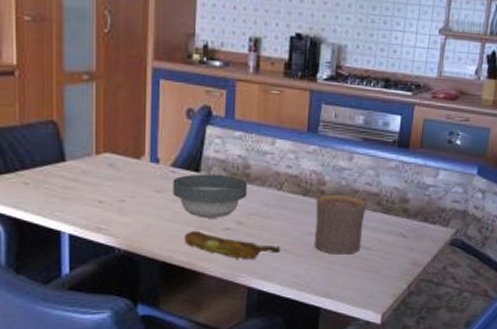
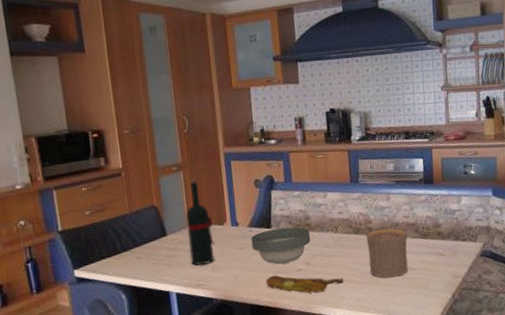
wine bottle: none [92,93,126,204] -> present [185,178,215,266]

